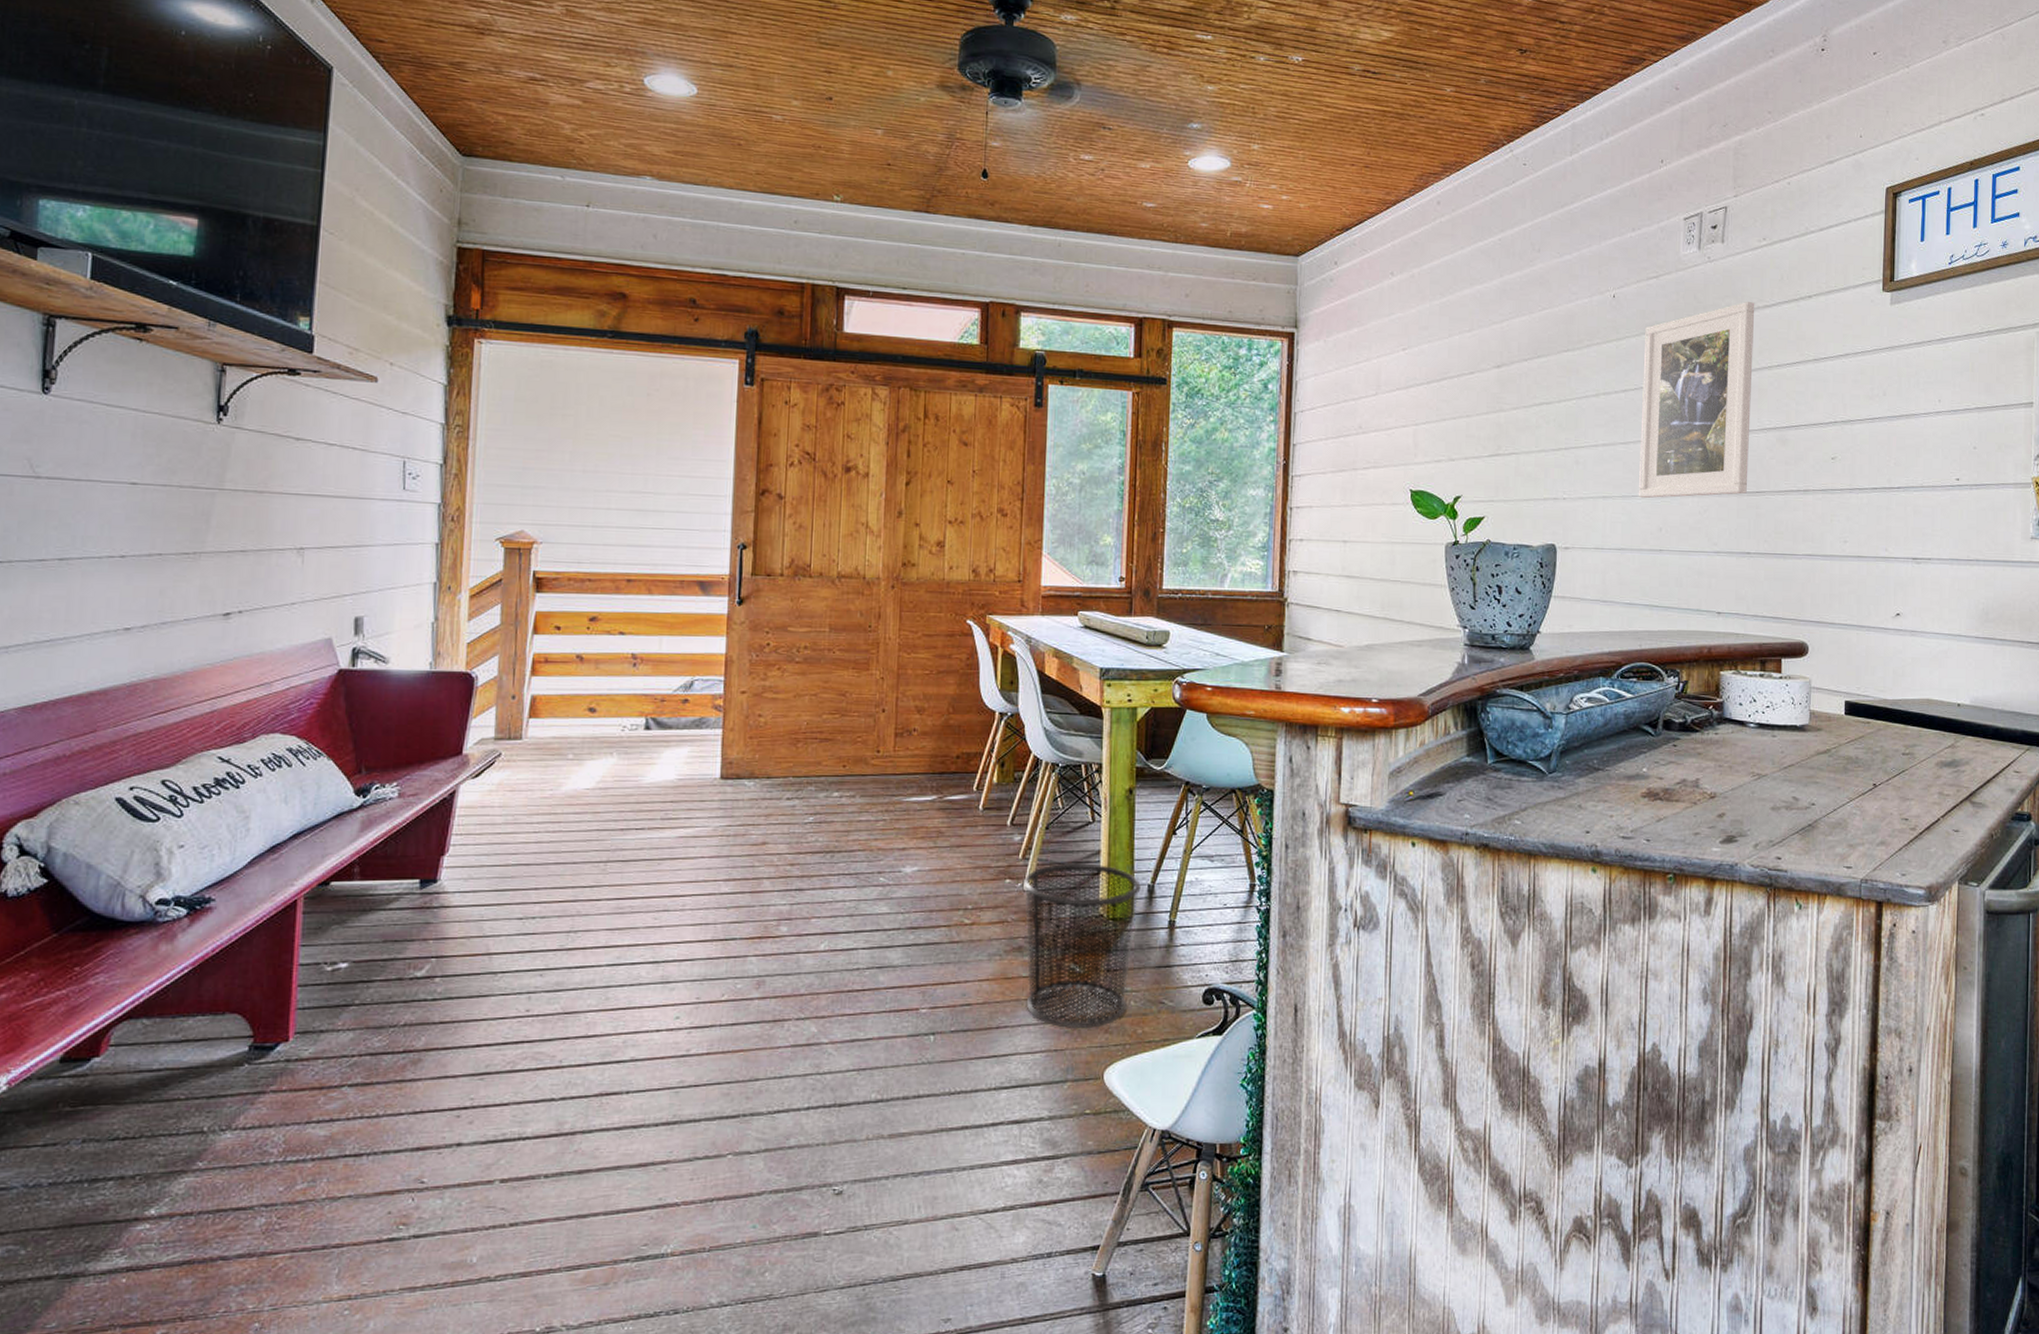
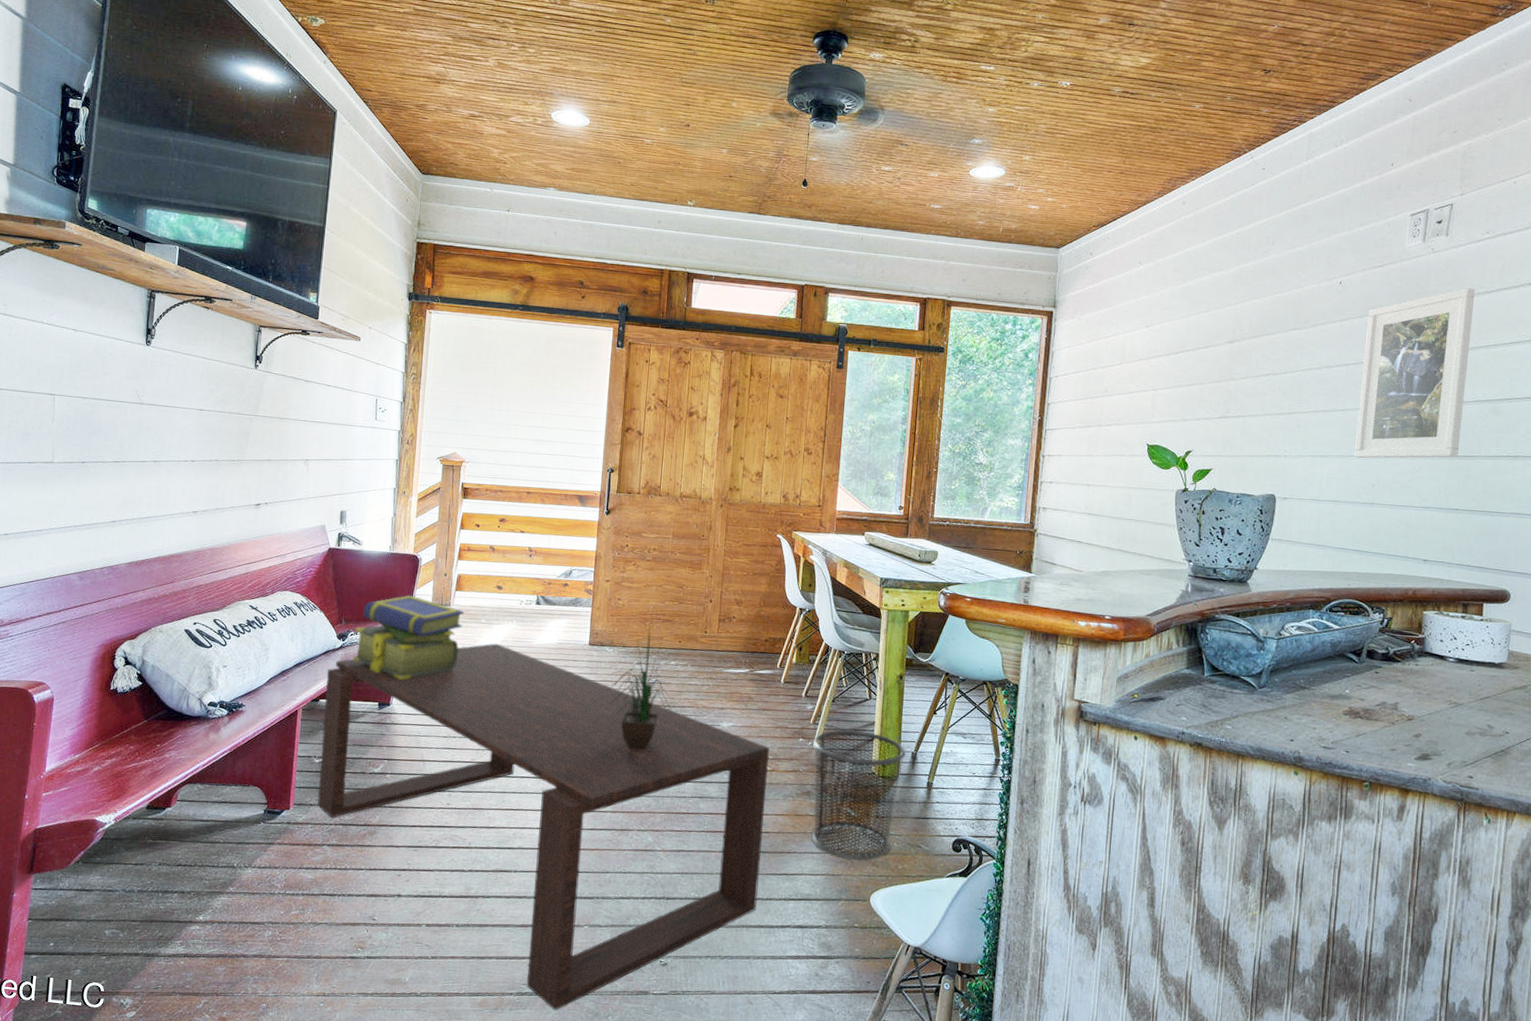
coffee table: none [330,785,967,1275] -> present [317,643,769,1011]
stack of books: none [378,727,543,845] -> present [352,595,465,680]
potted plant: none [748,748,840,912] -> present [607,625,674,750]

